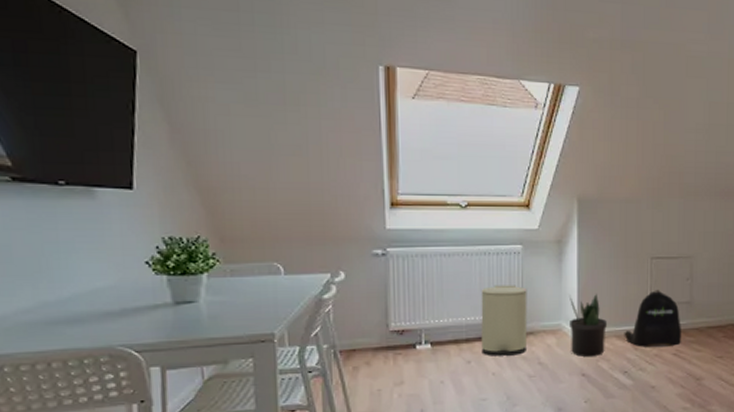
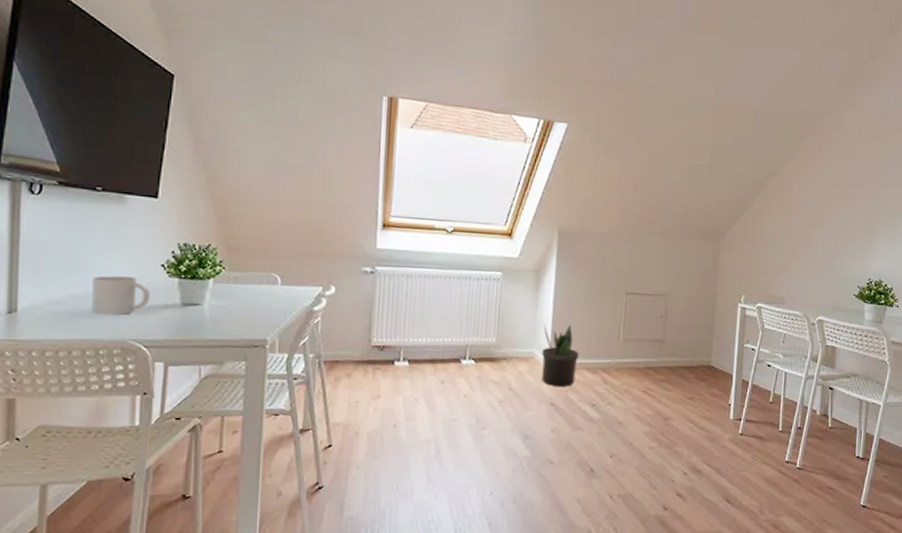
mug: none [66,278,136,322] -> present [91,275,150,316]
pedal bin: present [481,285,528,356] -> none [455,309,504,379]
backpack: present [624,290,682,348] -> none [594,325,653,384]

